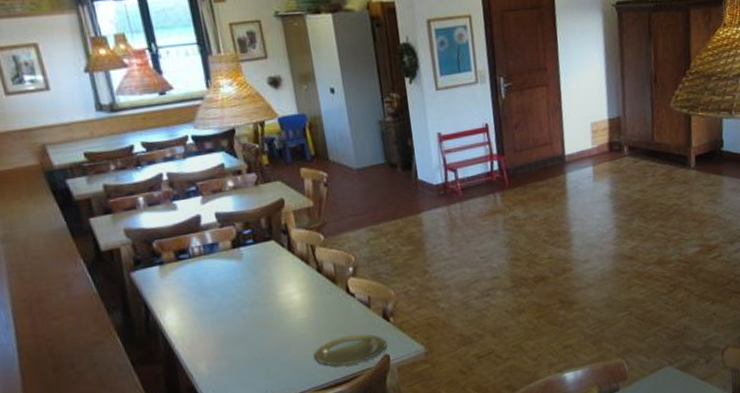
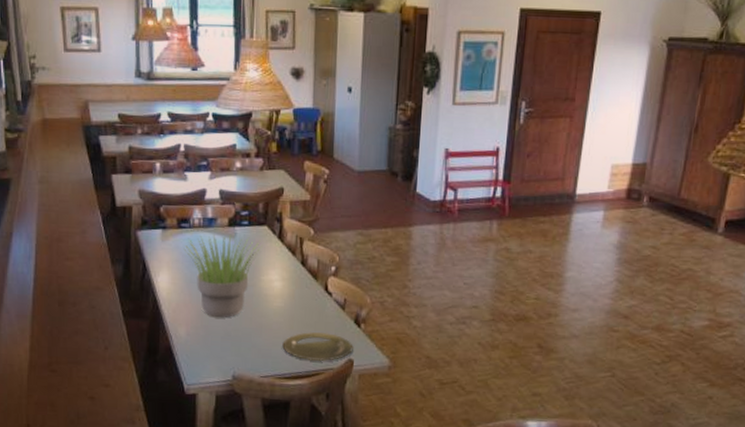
potted plant: none [187,255,274,345] -> present [183,234,263,317]

